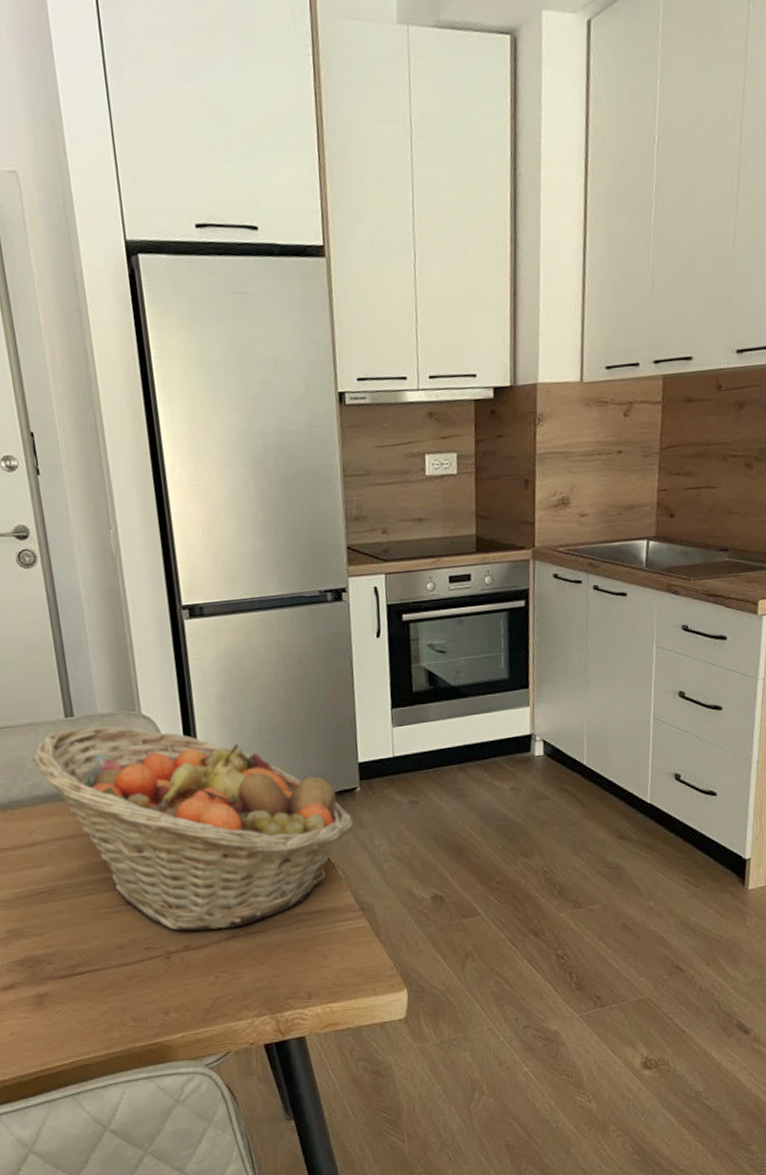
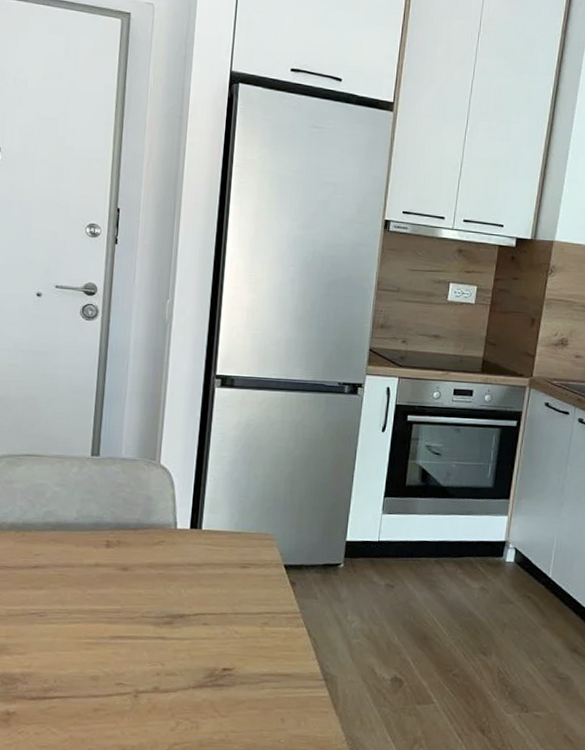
fruit basket: present [31,726,354,931] -> none [52,466,332,677]

